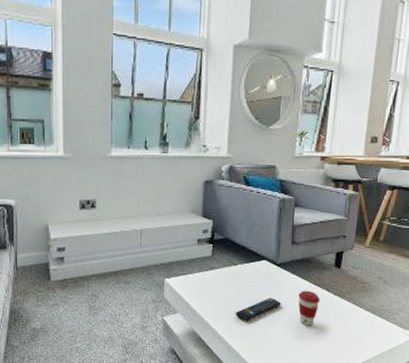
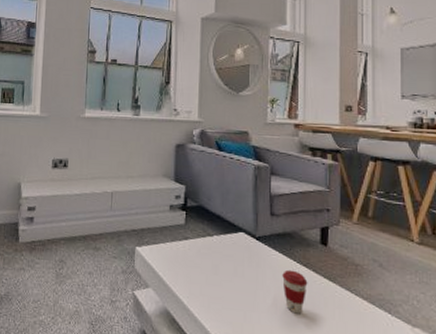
remote control: present [235,297,282,321] -> none [212,276,264,303]

